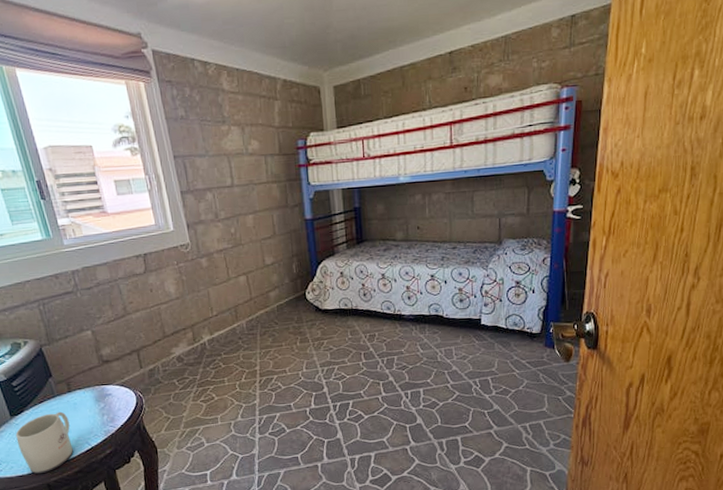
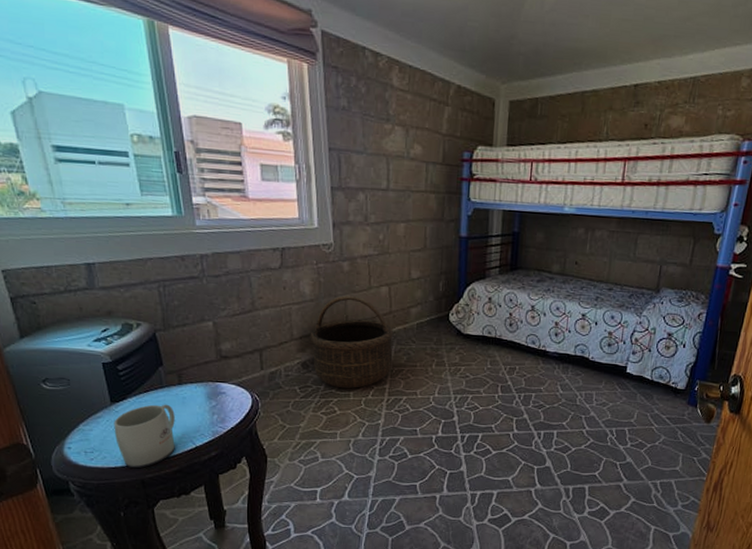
basket: none [180,289,260,375] -> present [310,295,393,388]

